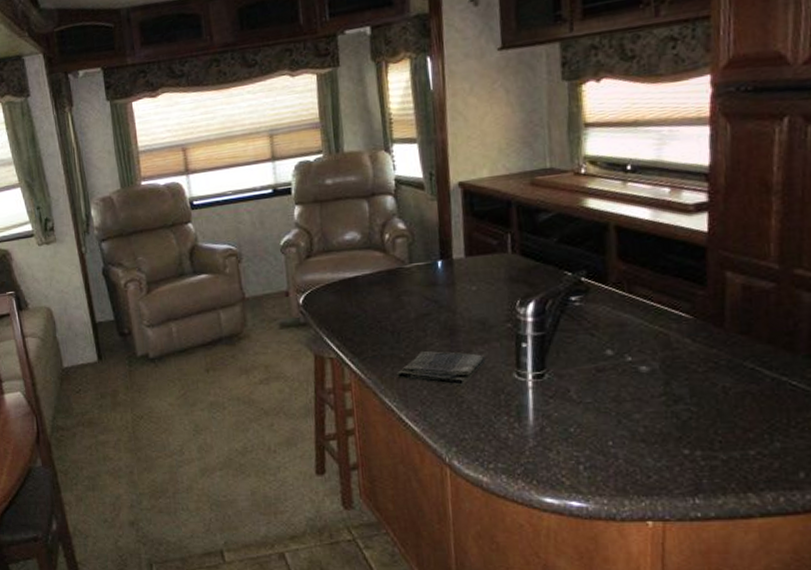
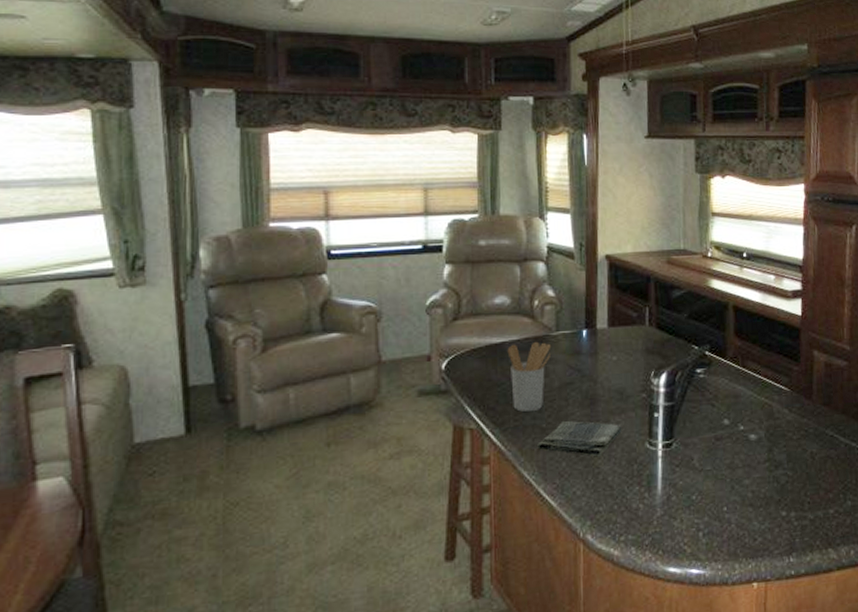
utensil holder: none [361,274,405,342] -> present [507,341,552,412]

